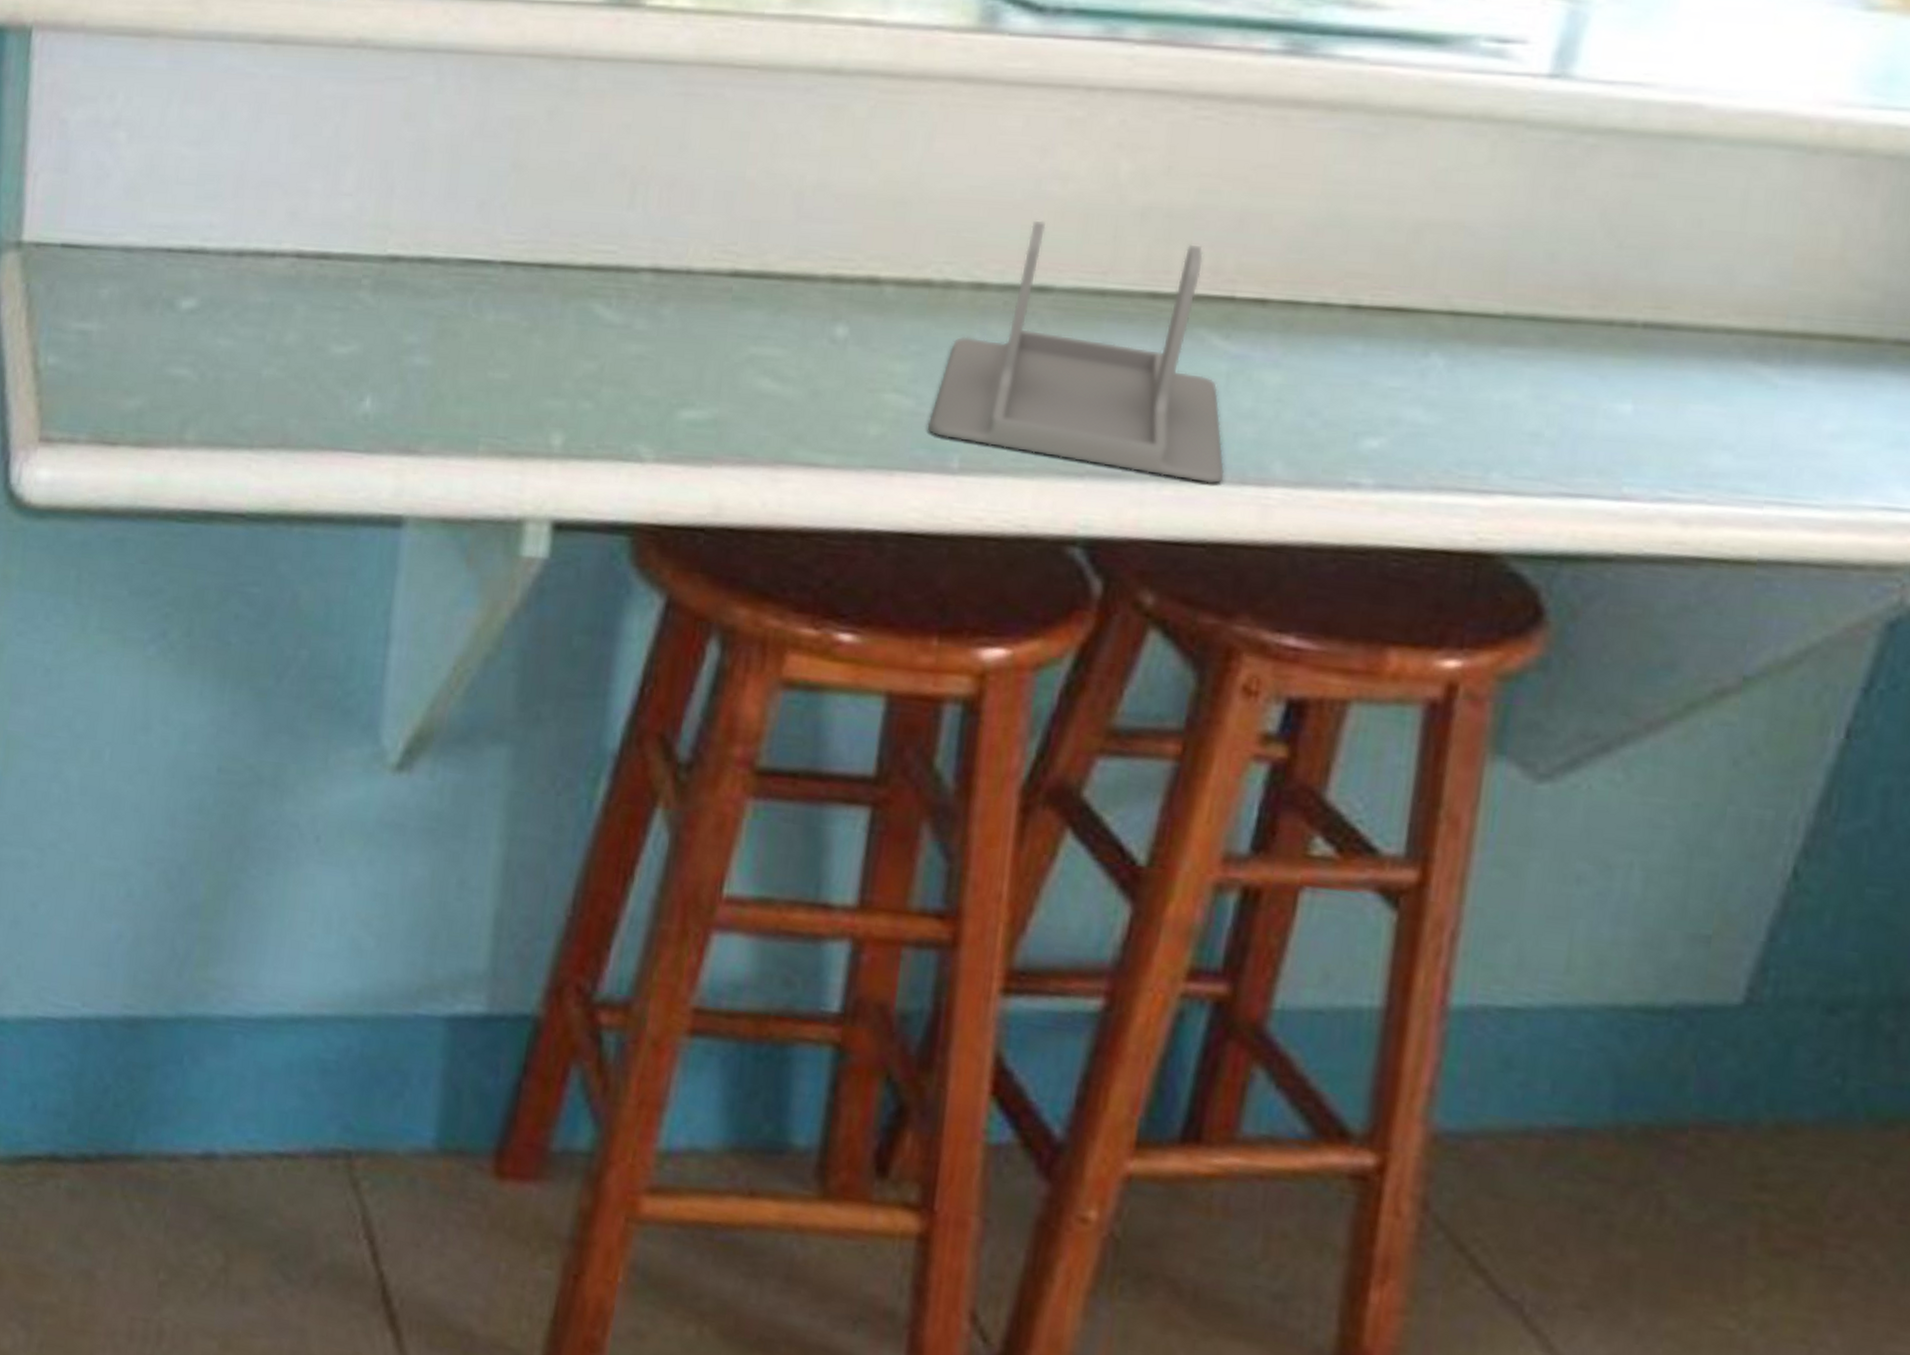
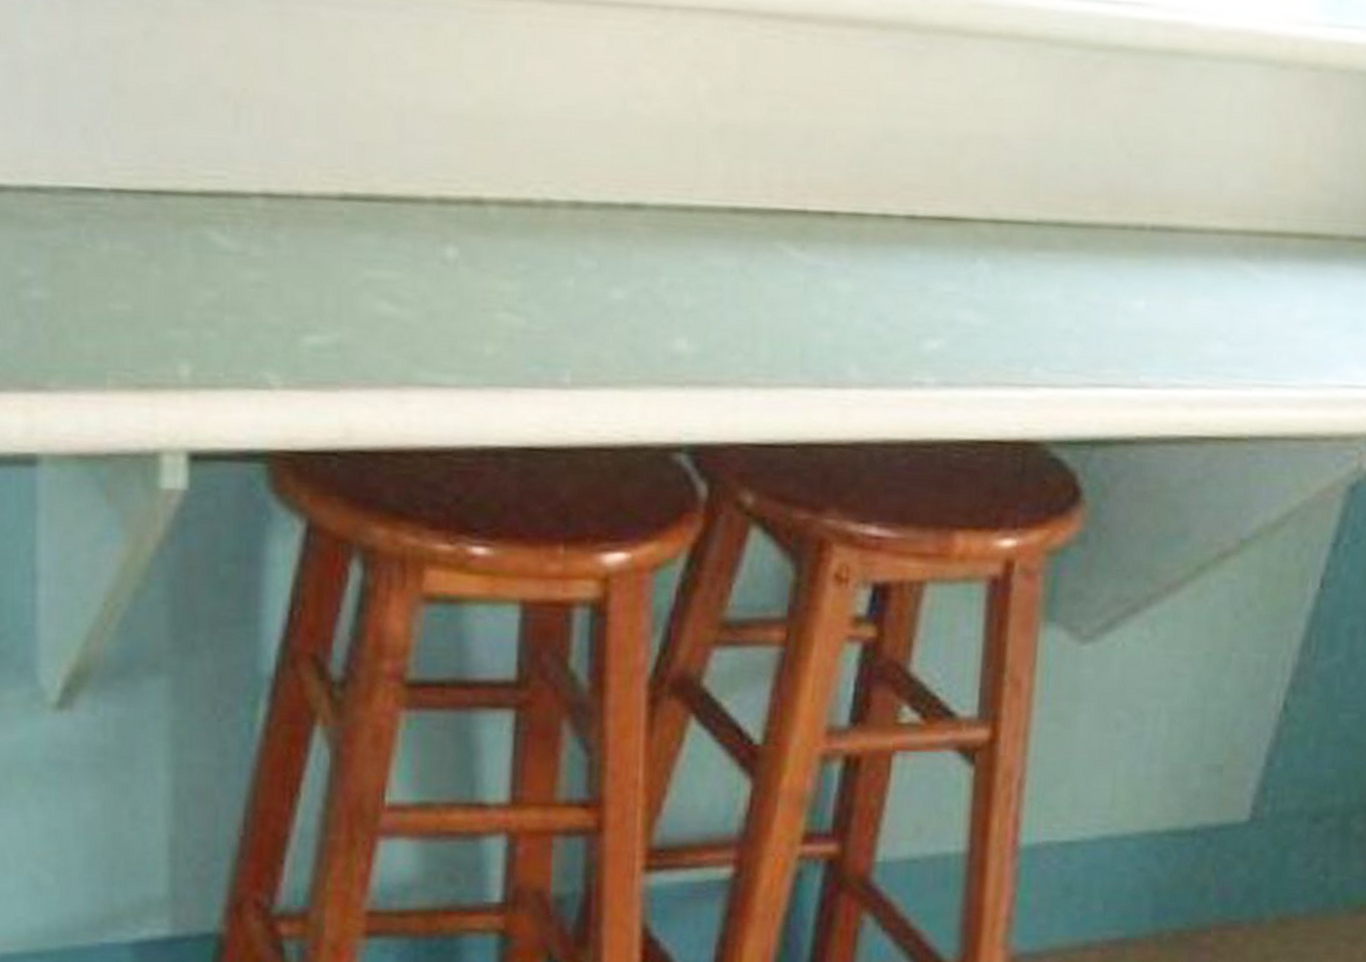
napkin holder: present [927,220,1225,484] -> none [539,139,808,388]

